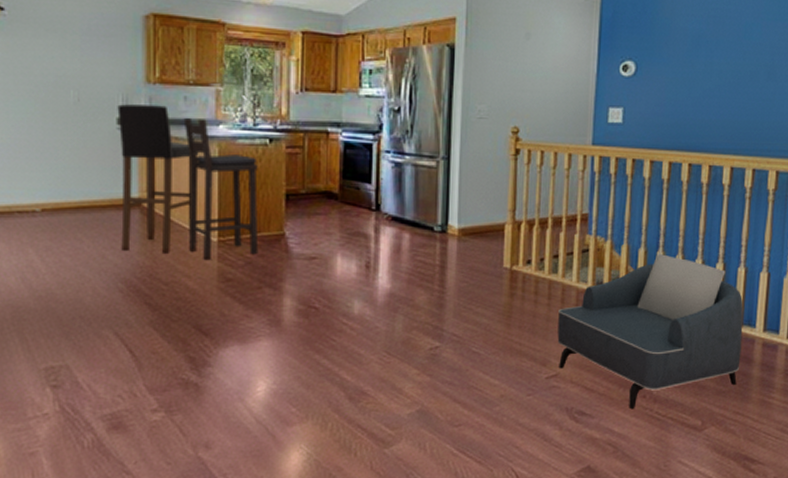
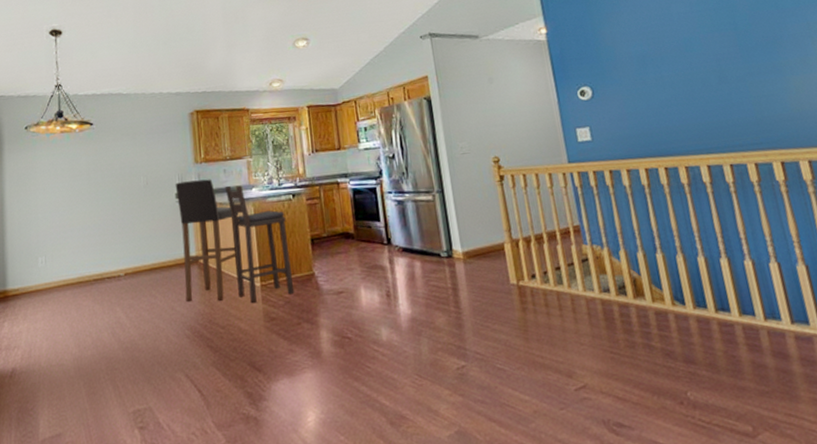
armchair: present [557,253,744,410] -> none [572,254,779,418]

